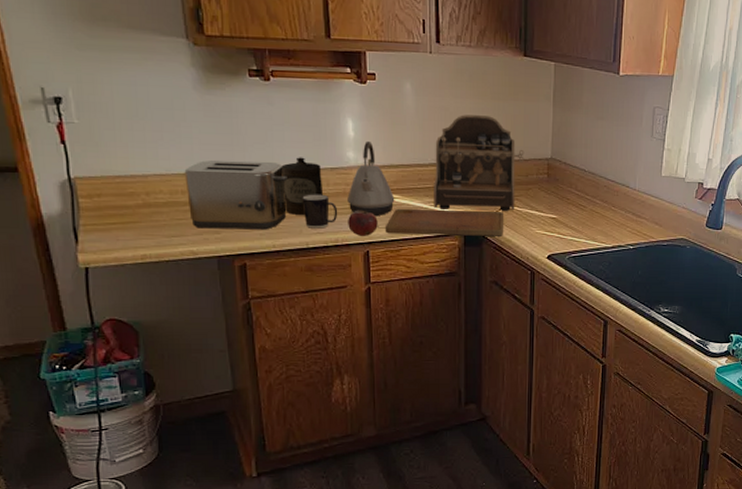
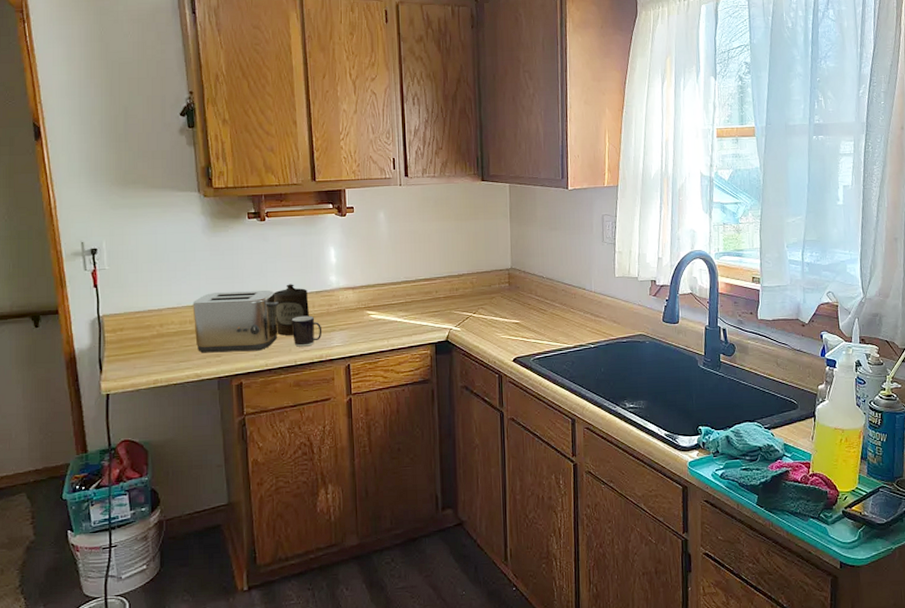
kettle: present [347,140,395,217] -> none [330,265,372,332]
fruit: present [348,208,378,237] -> none [331,326,357,352]
cutting board: present [385,209,503,236] -> none [363,320,471,348]
spice rack: present [434,115,525,211] -> none [406,235,487,322]

